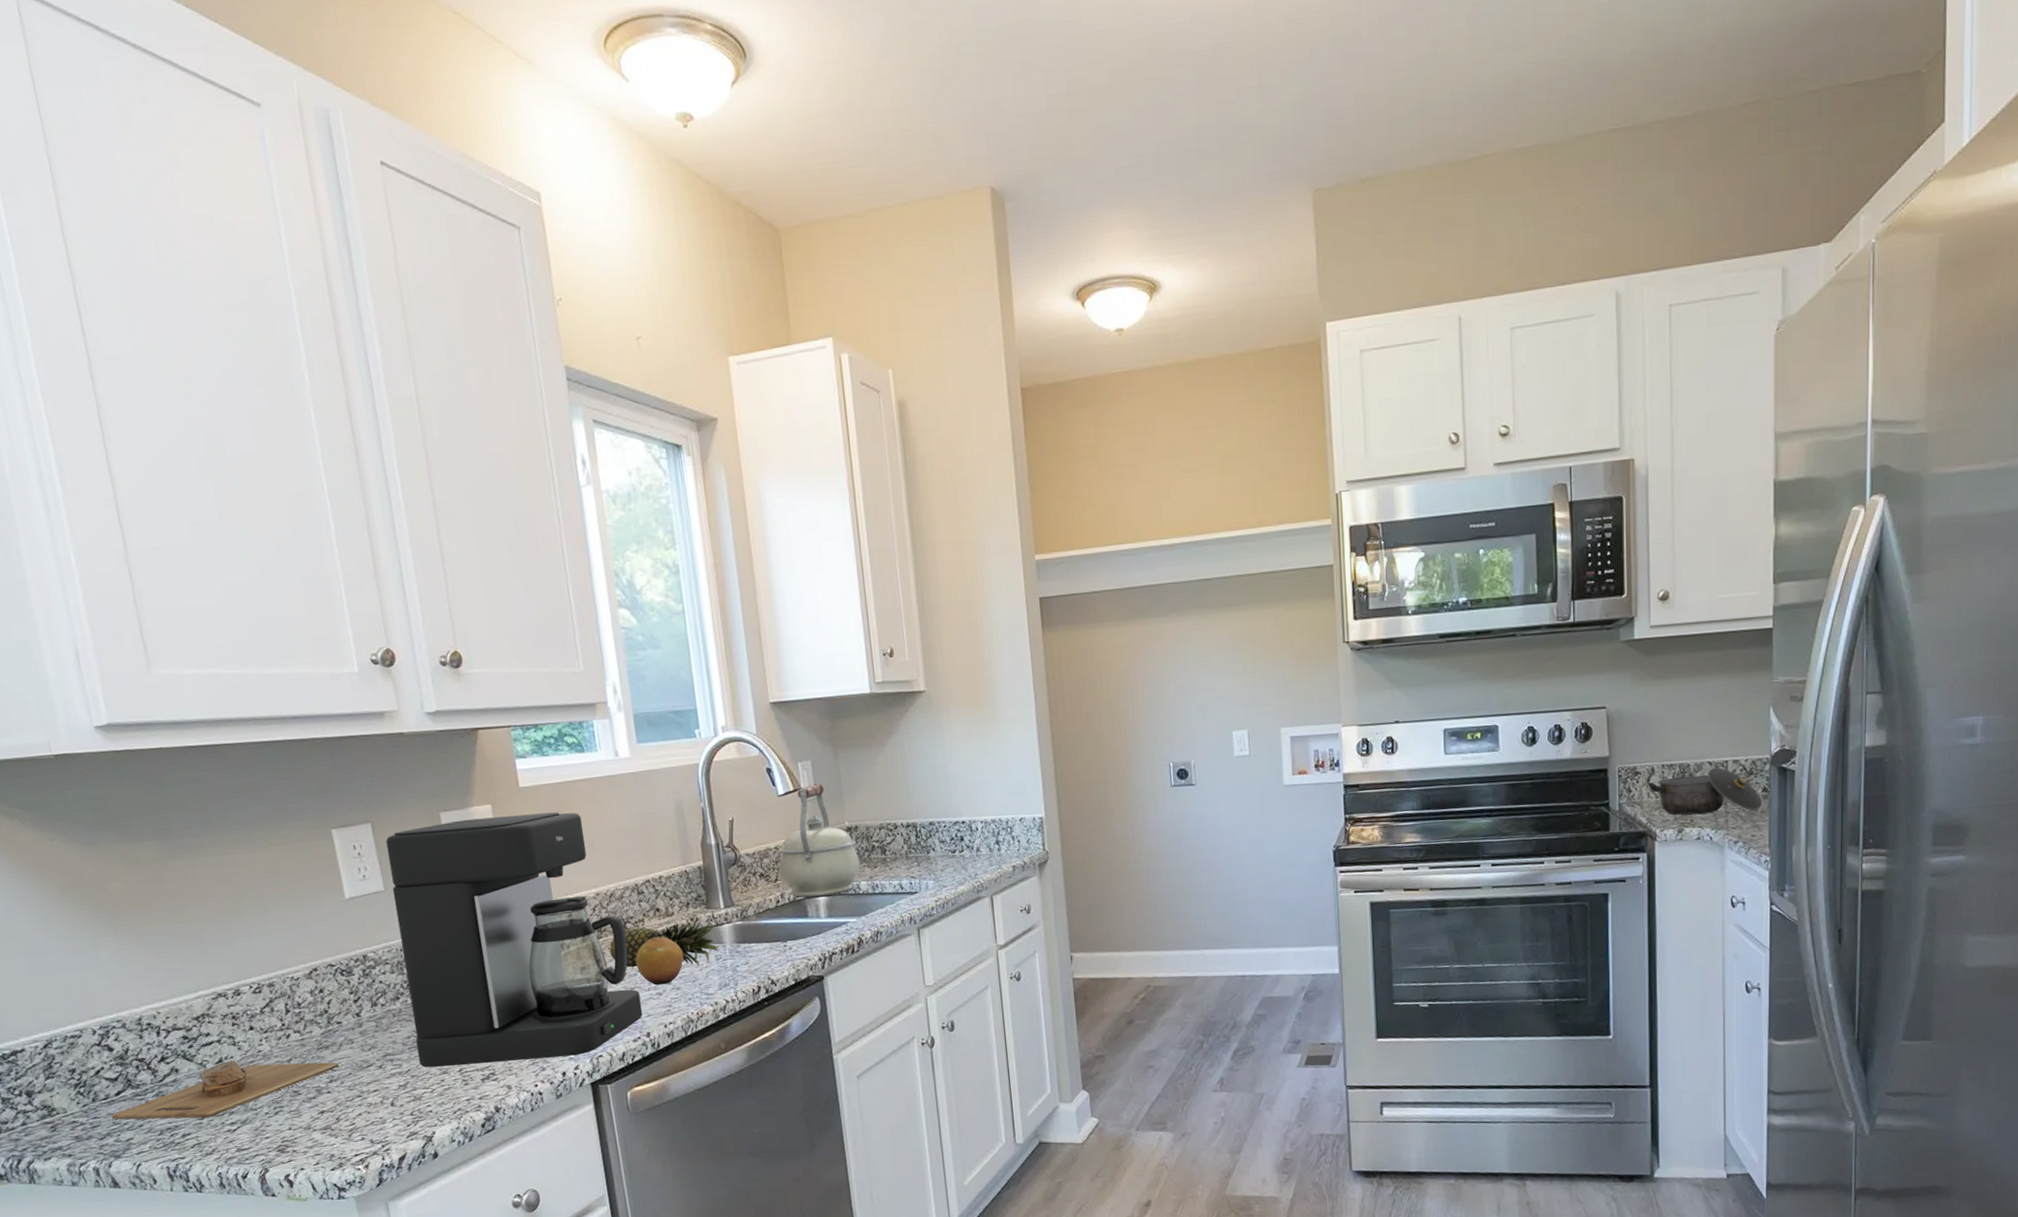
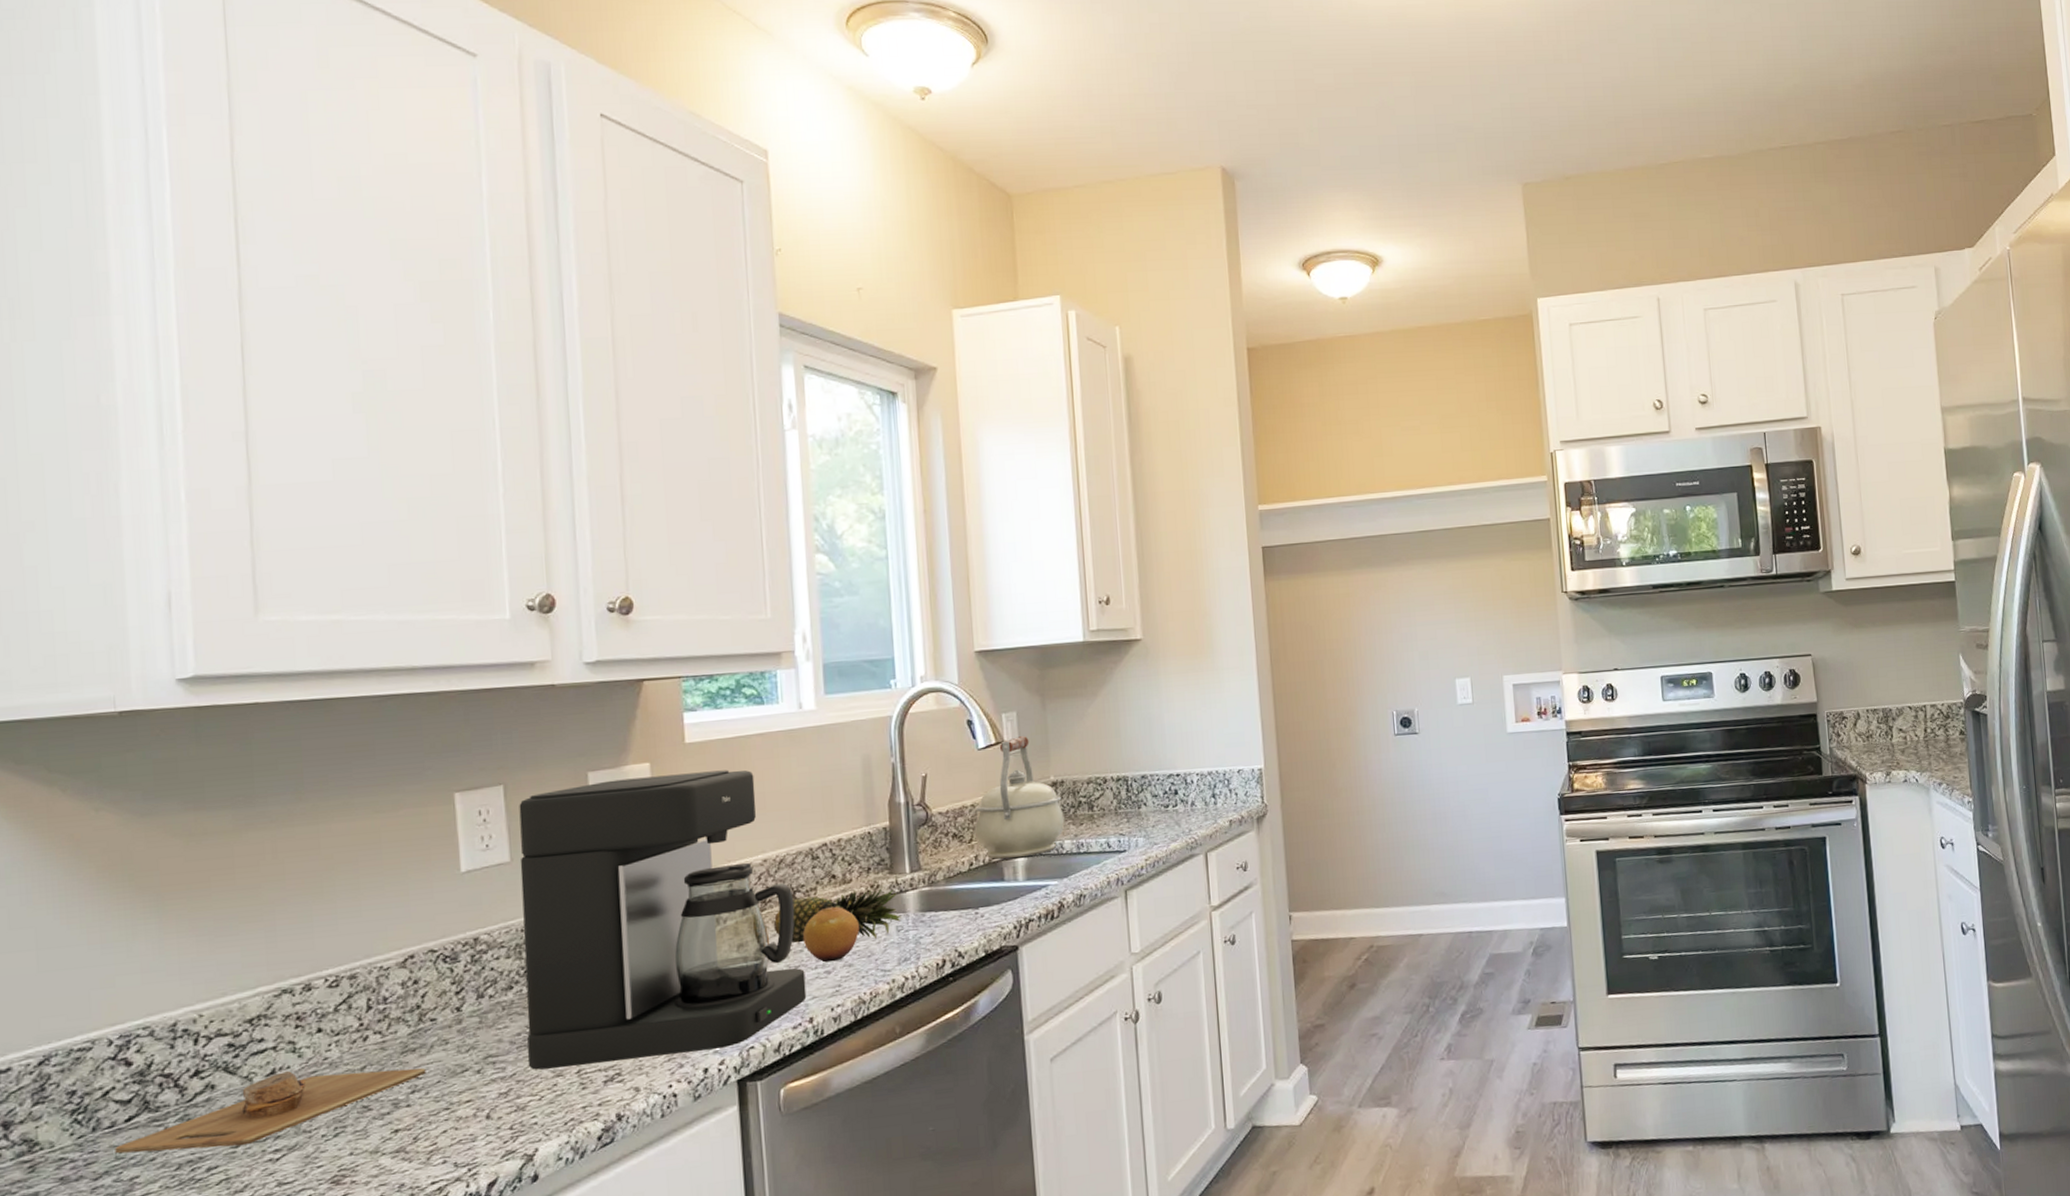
cooking pot: present [1647,767,1763,815] -> none [1854,711,1961,758]

